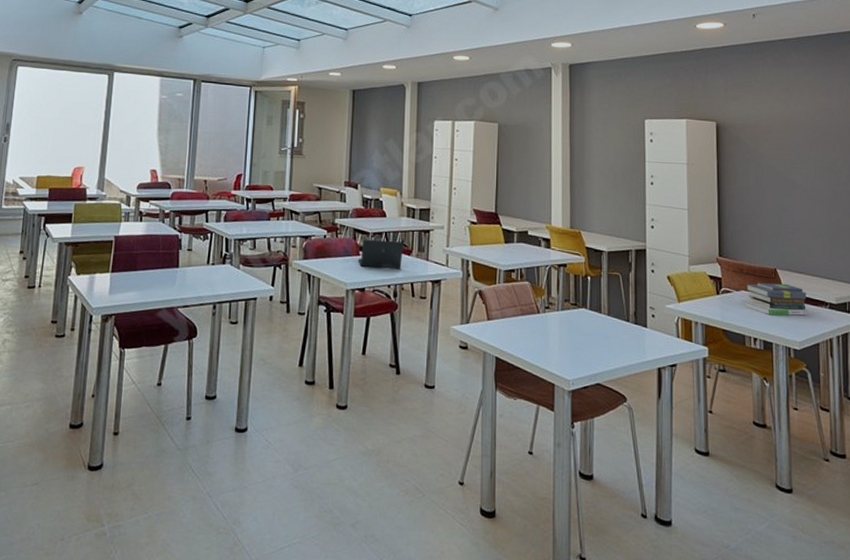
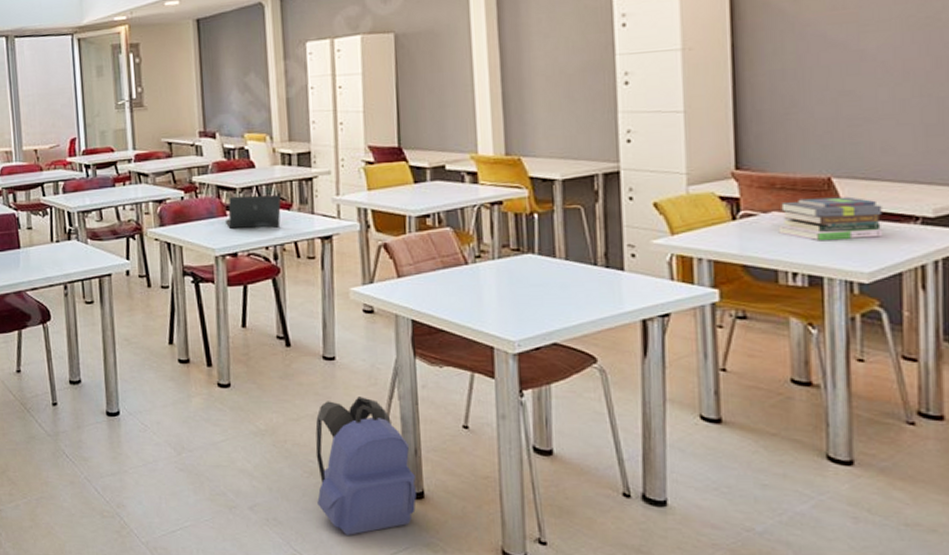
backpack: none [409,422,489,552] -> present [315,397,417,535]

